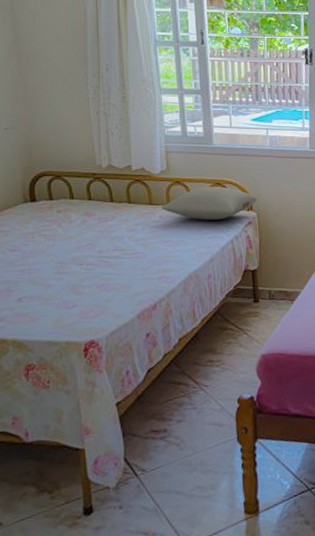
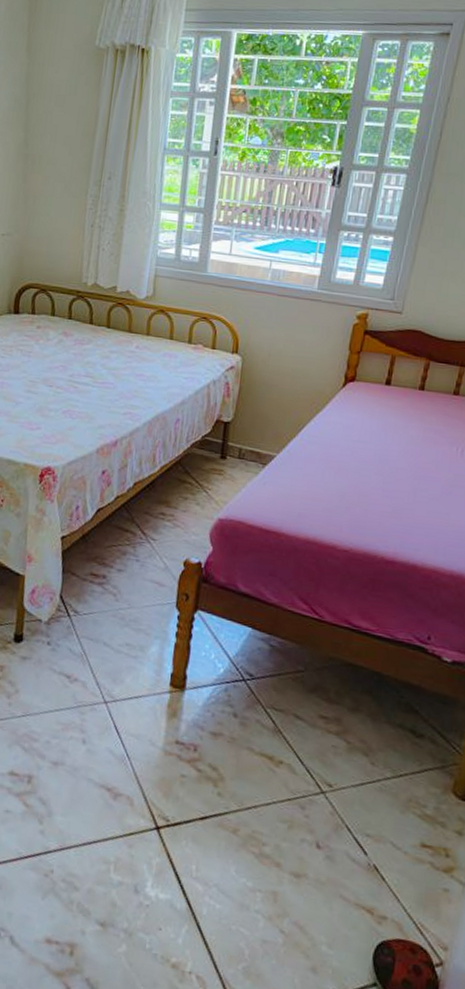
pillow: present [161,186,258,220] -> none [139,319,246,359]

